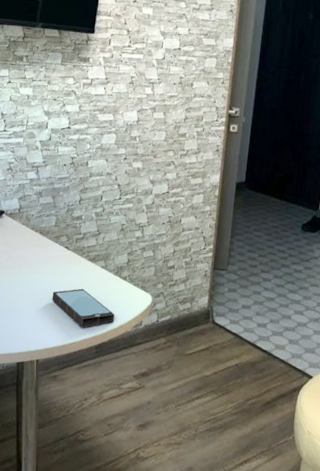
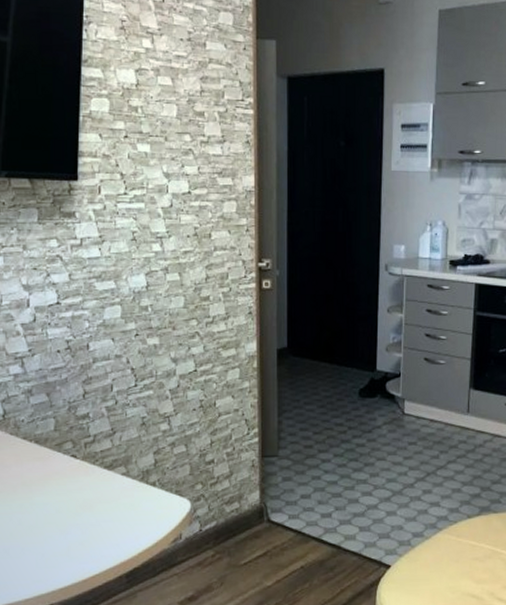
smartphone: present [52,288,115,328] -> none [61,505,146,554]

